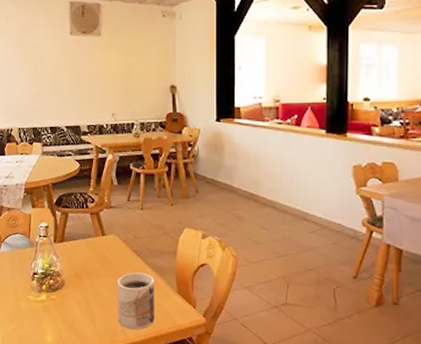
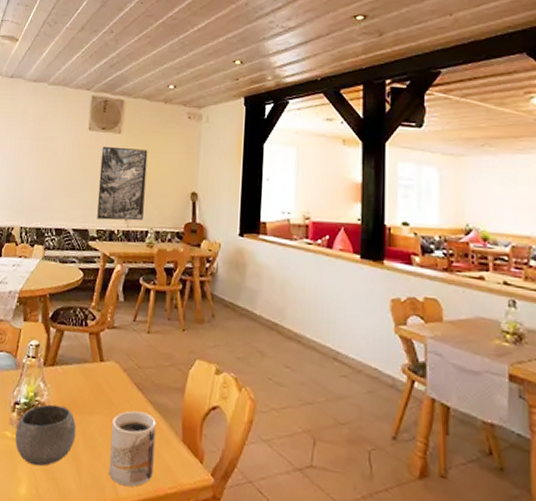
bowl: none [37,272,88,320] -> present [15,404,77,467]
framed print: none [84,48,129,116] -> present [97,146,148,221]

